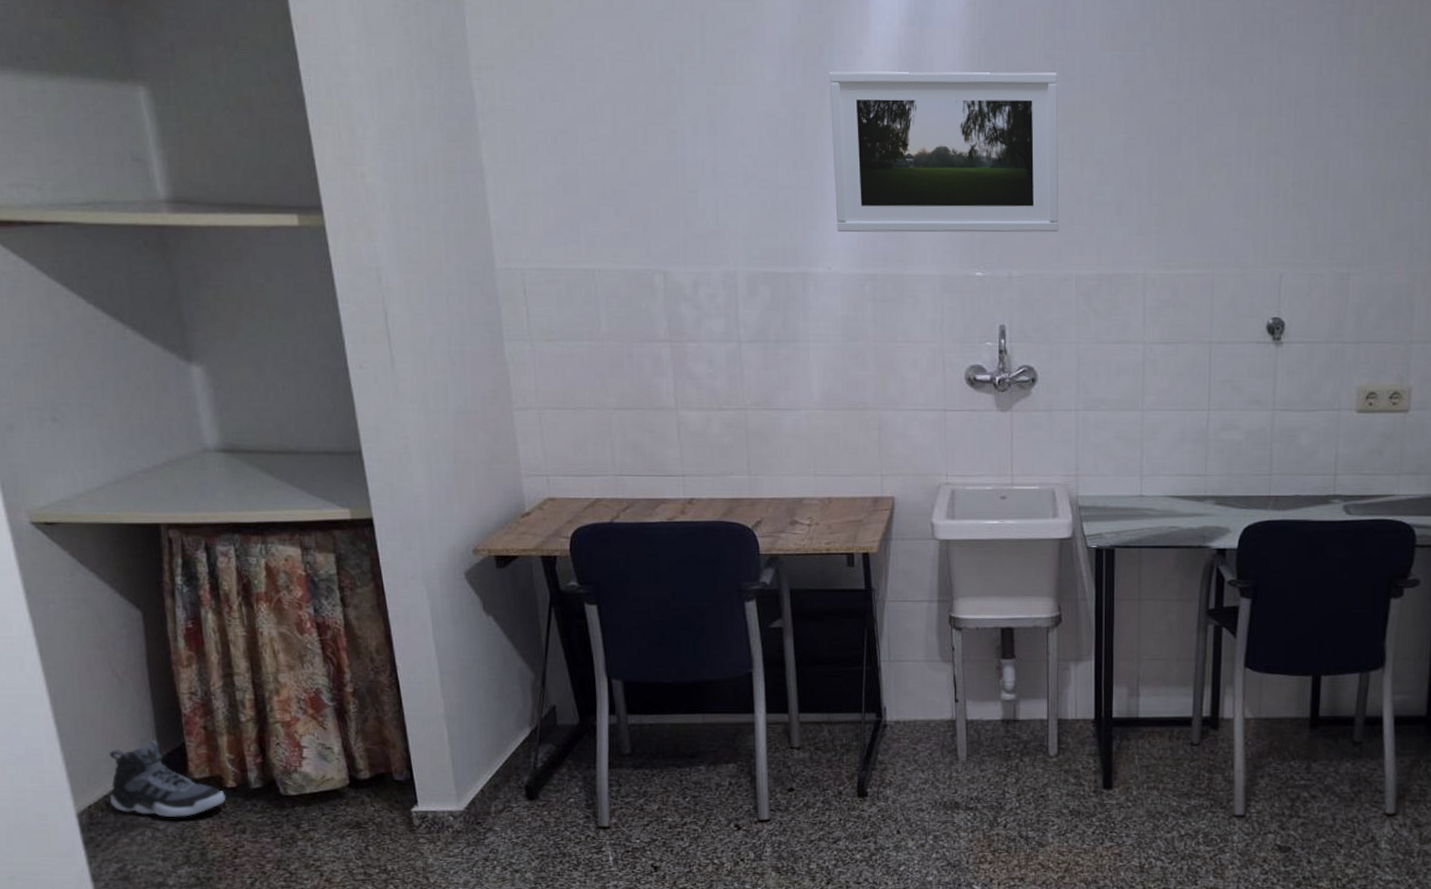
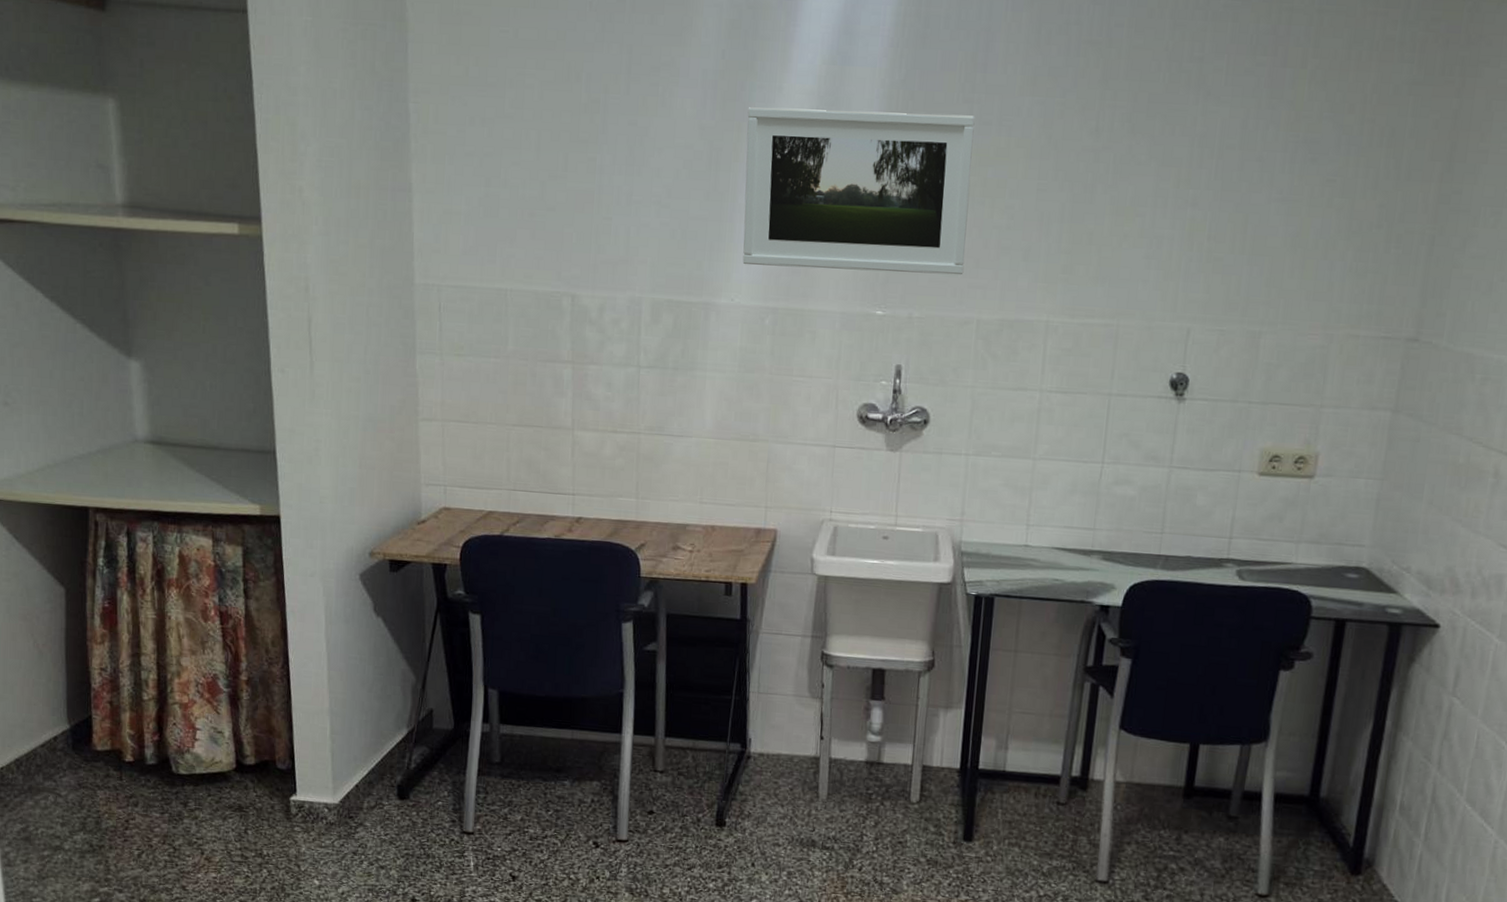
sneaker: present [109,740,226,817] -> none [20,710,124,786]

